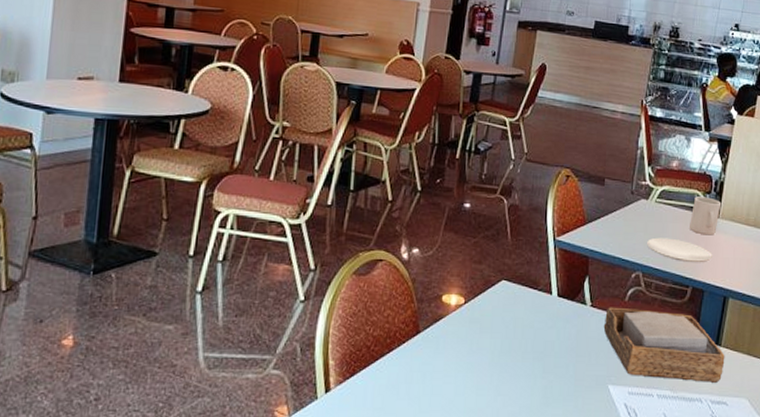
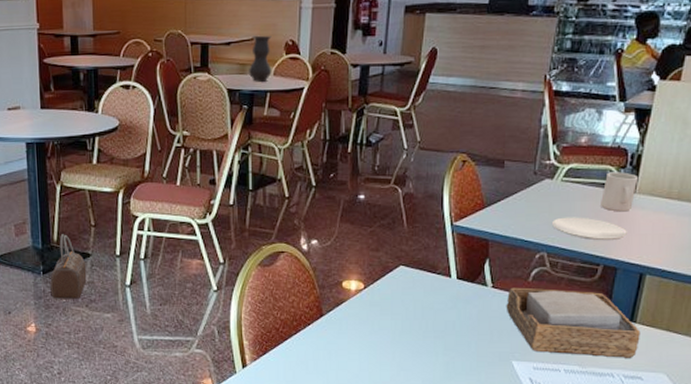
handbag: none [100,227,150,306] -> present [50,234,87,299]
vase: none [360,31,387,79] -> present [249,35,272,82]

